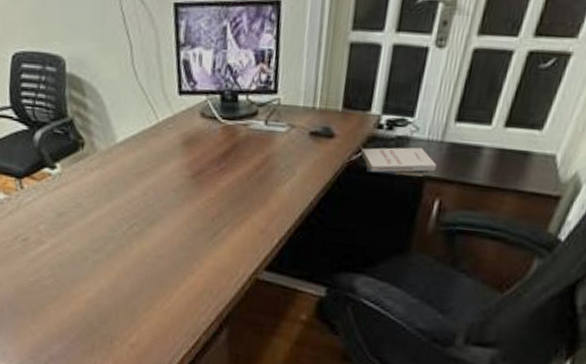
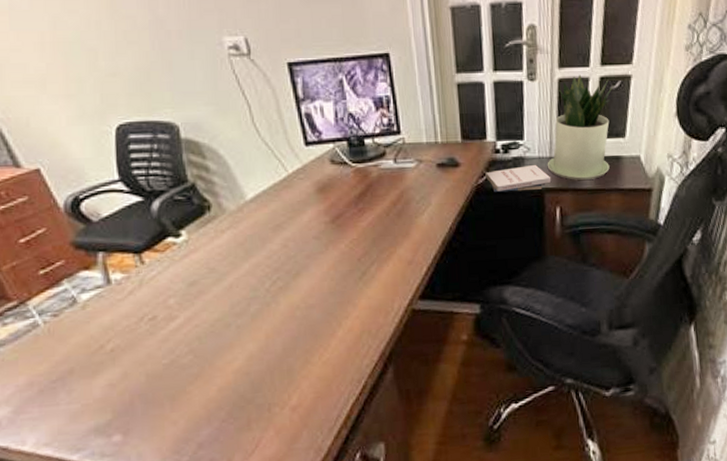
planter: none [435,45,544,175] -> present [547,74,614,180]

